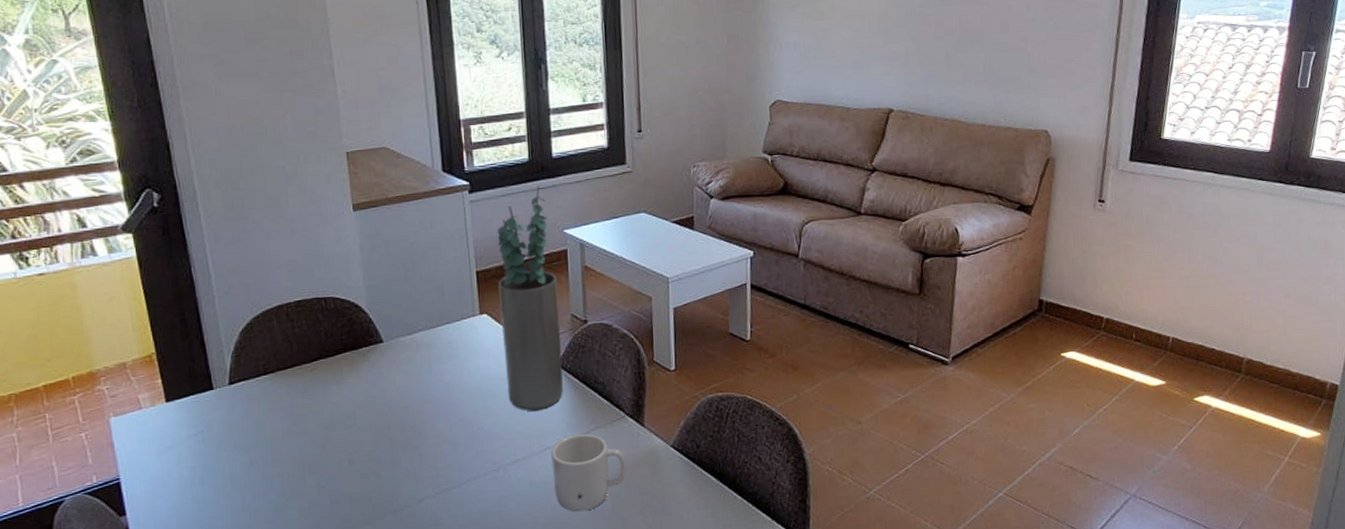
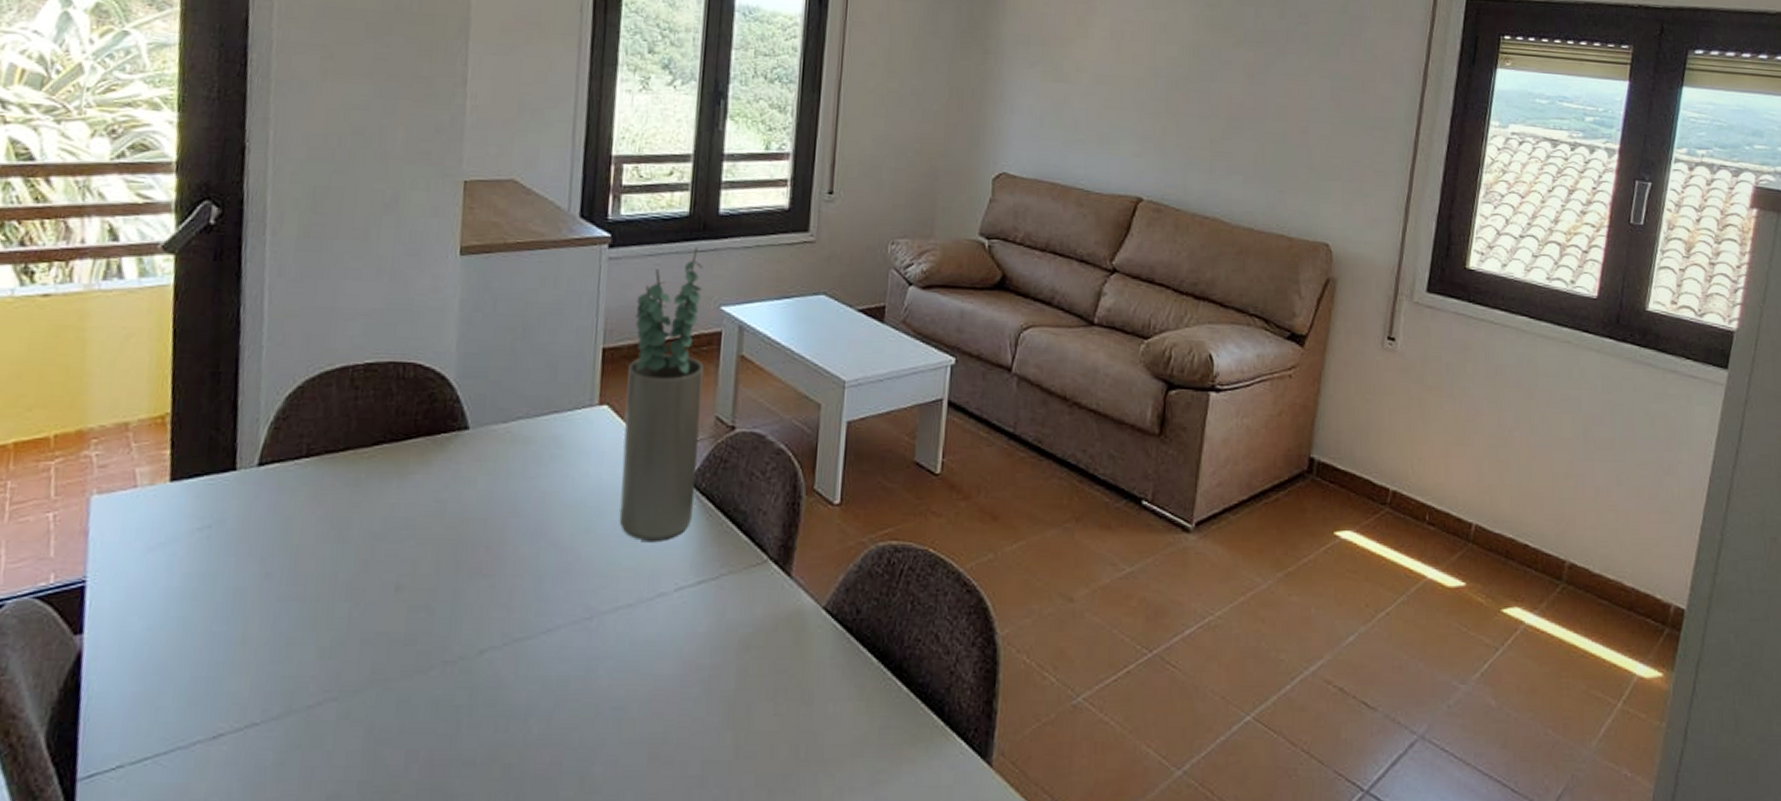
mug: present [551,433,627,512] -> none [662,579,762,688]

